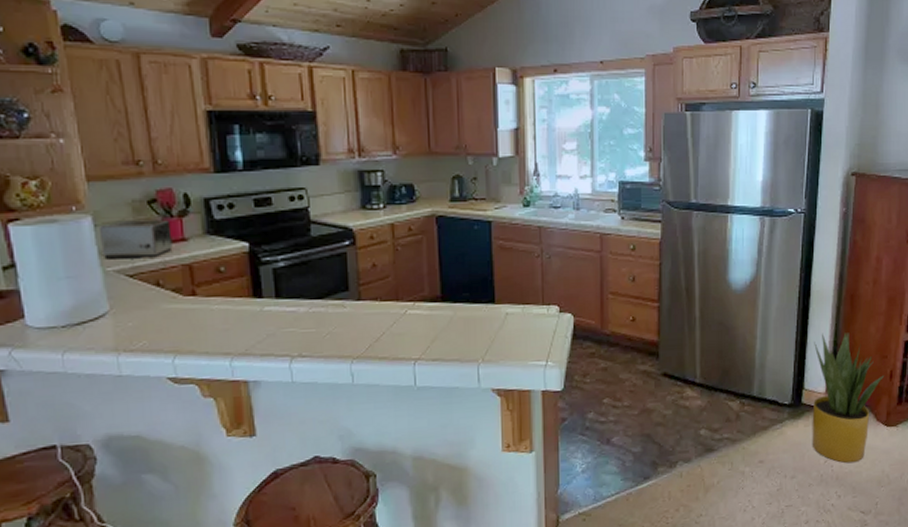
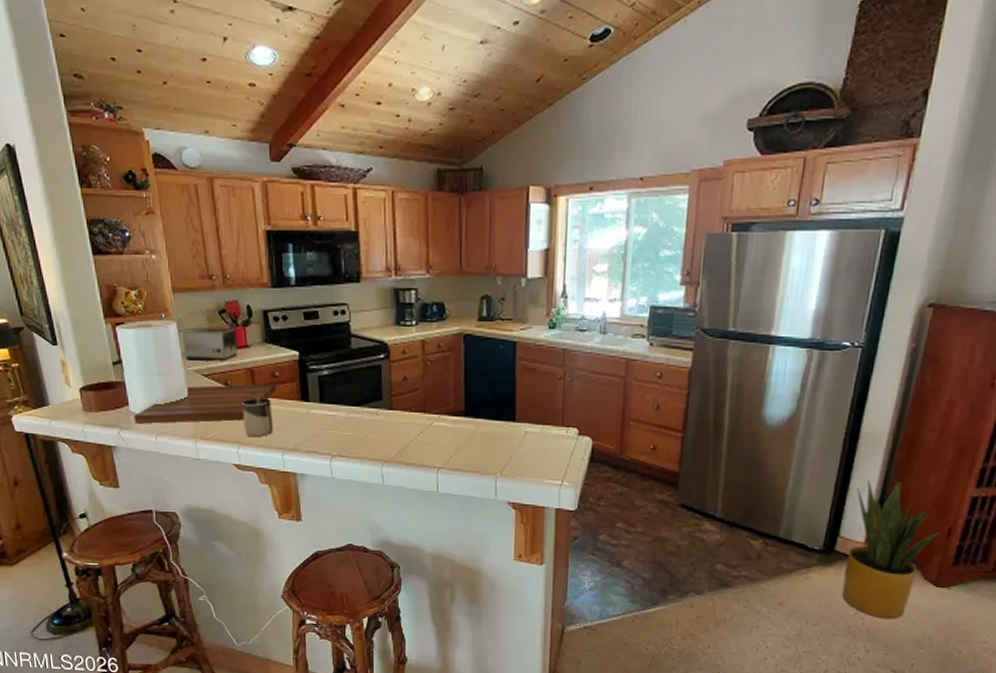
cutting board: none [32,280,222,340] -> present [134,383,276,424]
cup: none [178,297,219,344] -> present [242,398,273,437]

